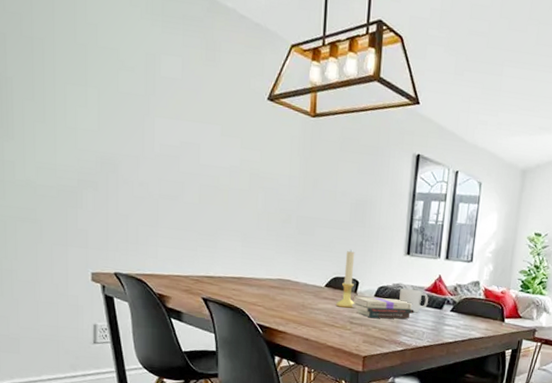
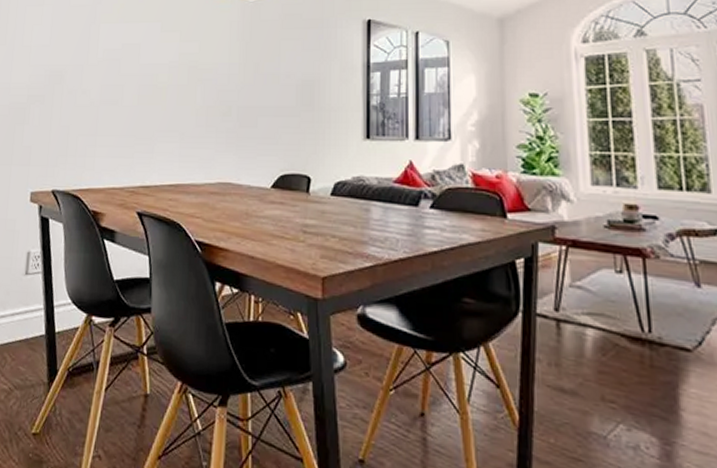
candle holder: present [336,250,355,308] -> none [285,140,308,213]
books: present [351,296,415,319] -> none [303,196,383,225]
mug: present [399,288,428,313] -> none [362,181,399,214]

